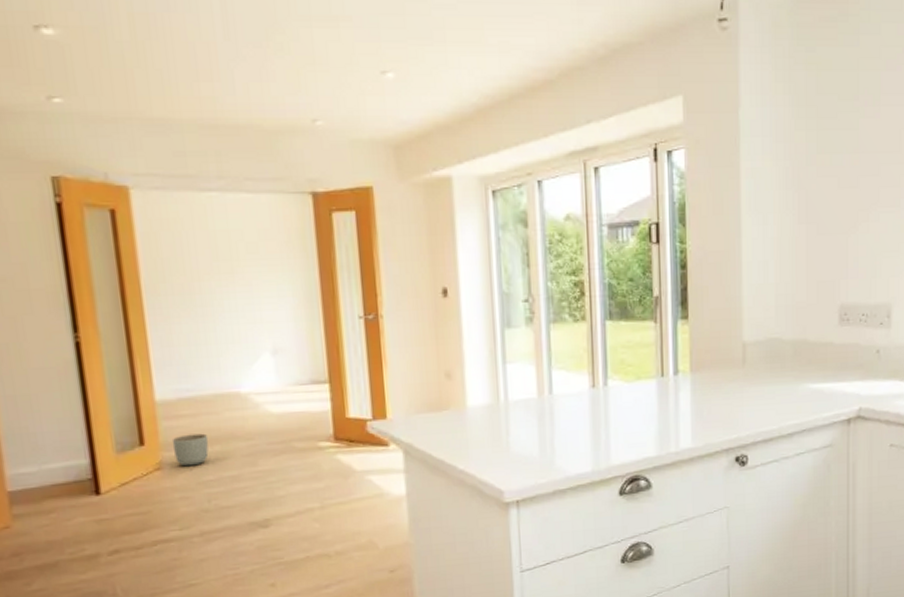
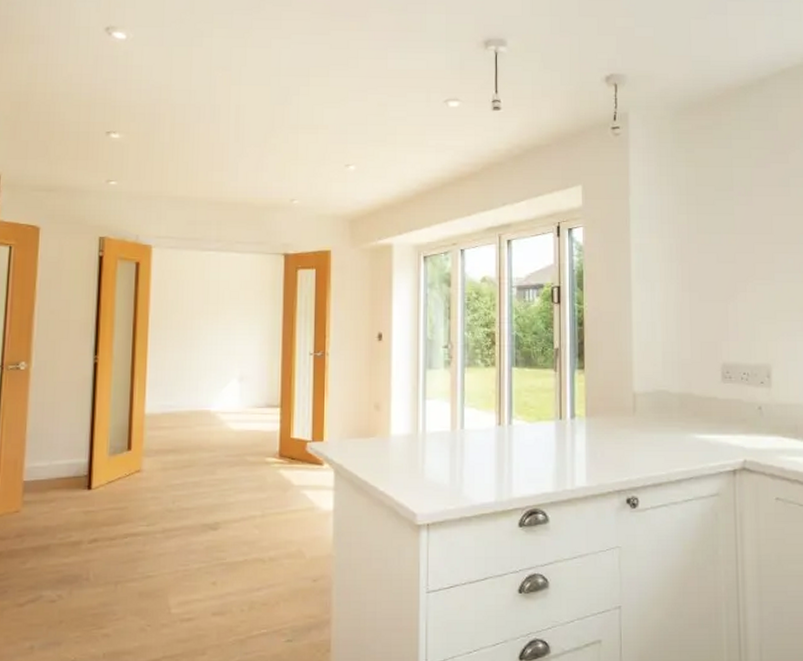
planter: present [171,433,209,467] -> none [152,443,181,471]

